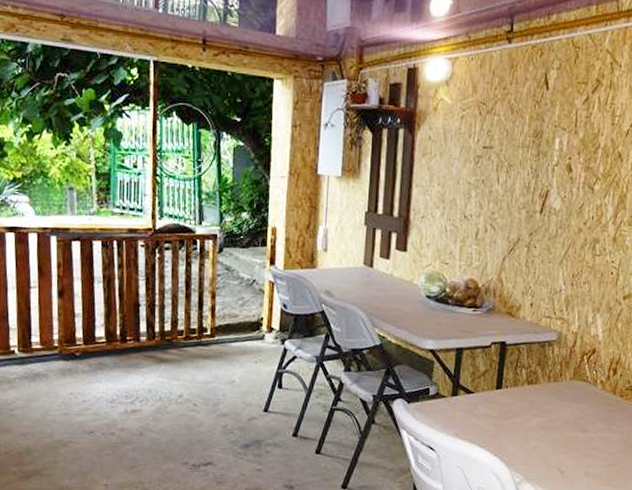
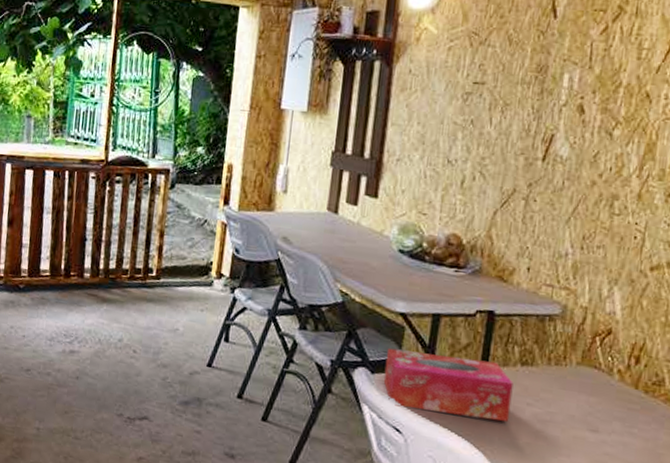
tissue box: none [418,380,522,432] -> present [383,348,514,422]

